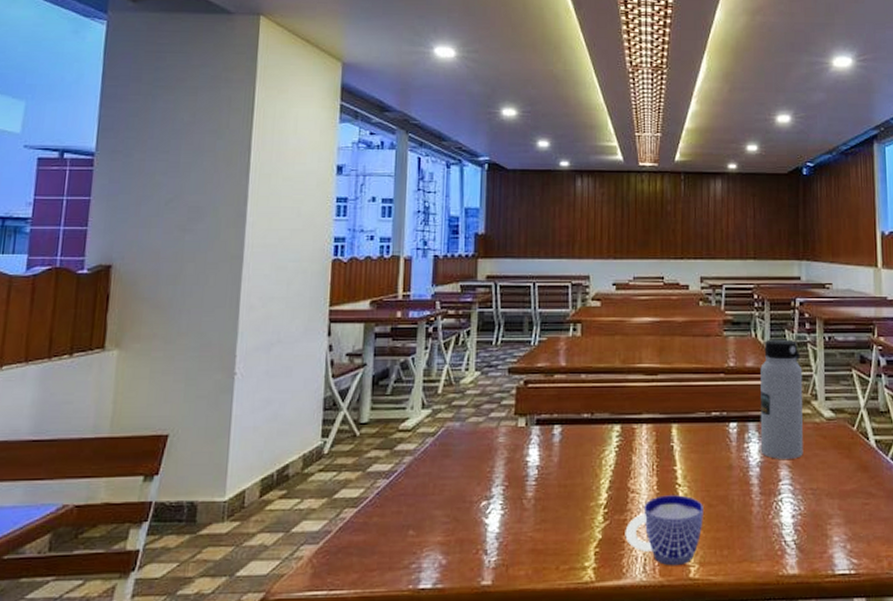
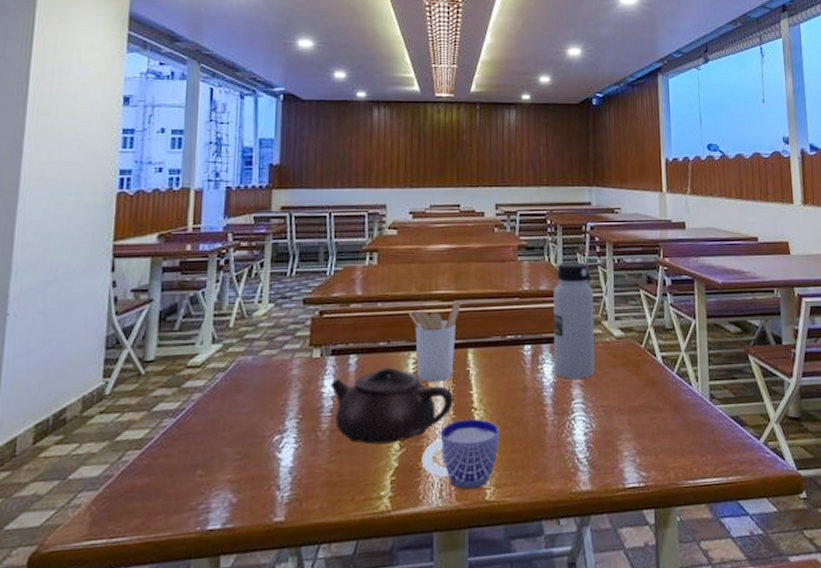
teapot: none [535,439,658,515] -> present [330,367,454,445]
utensil holder: none [612,374,665,456] -> present [408,300,461,382]

